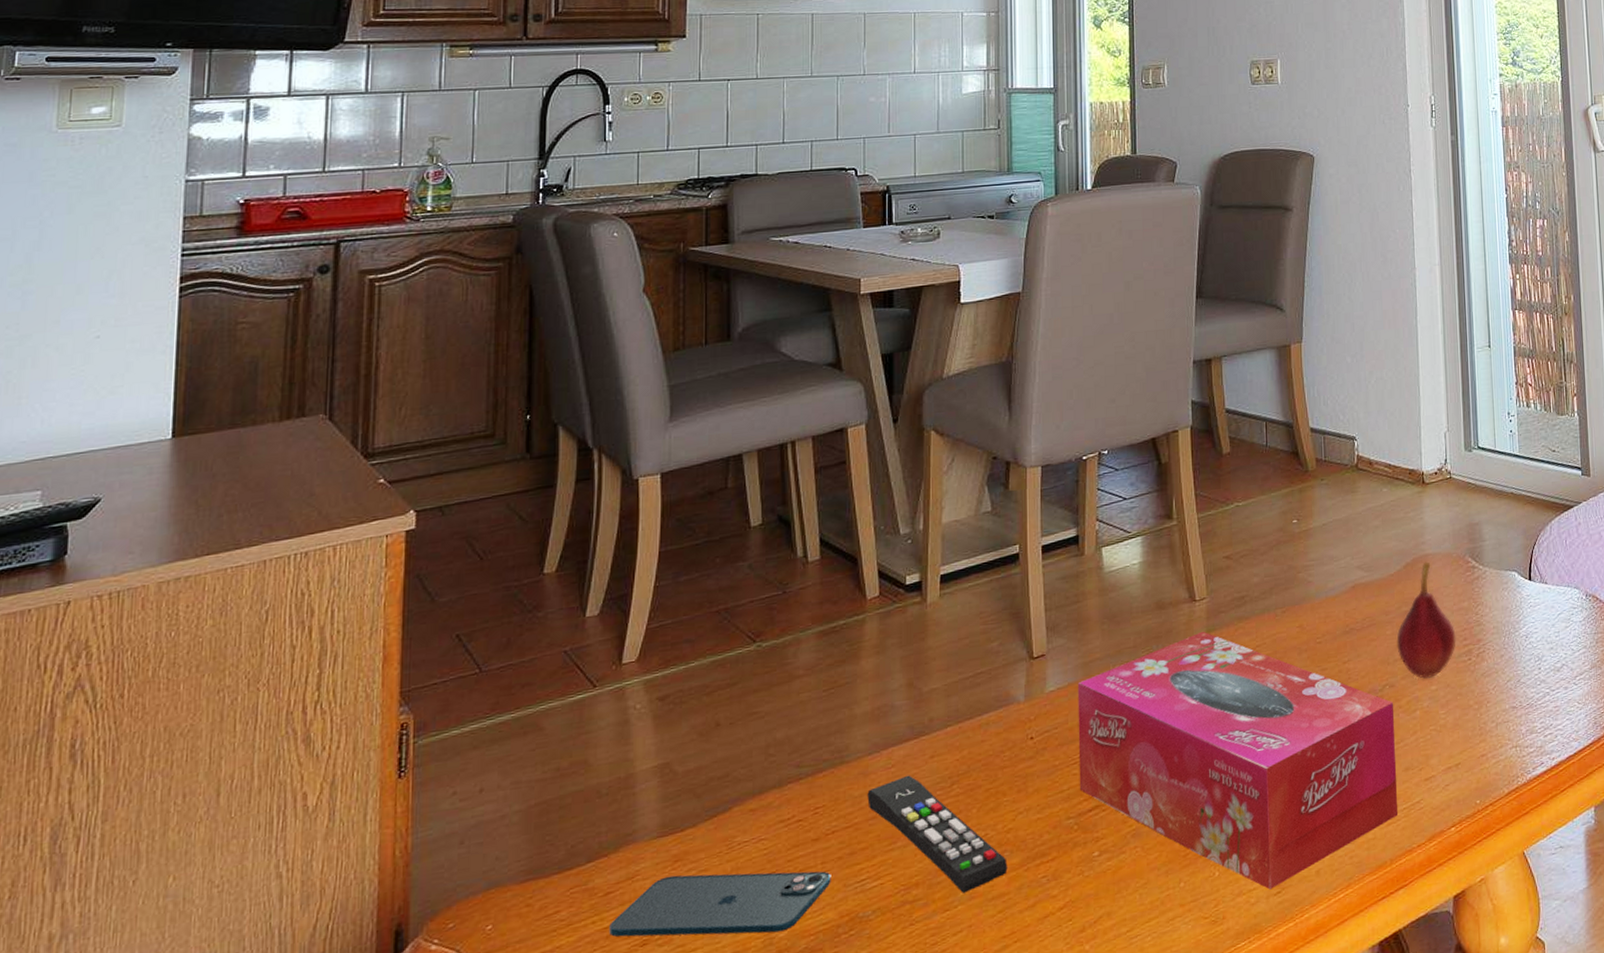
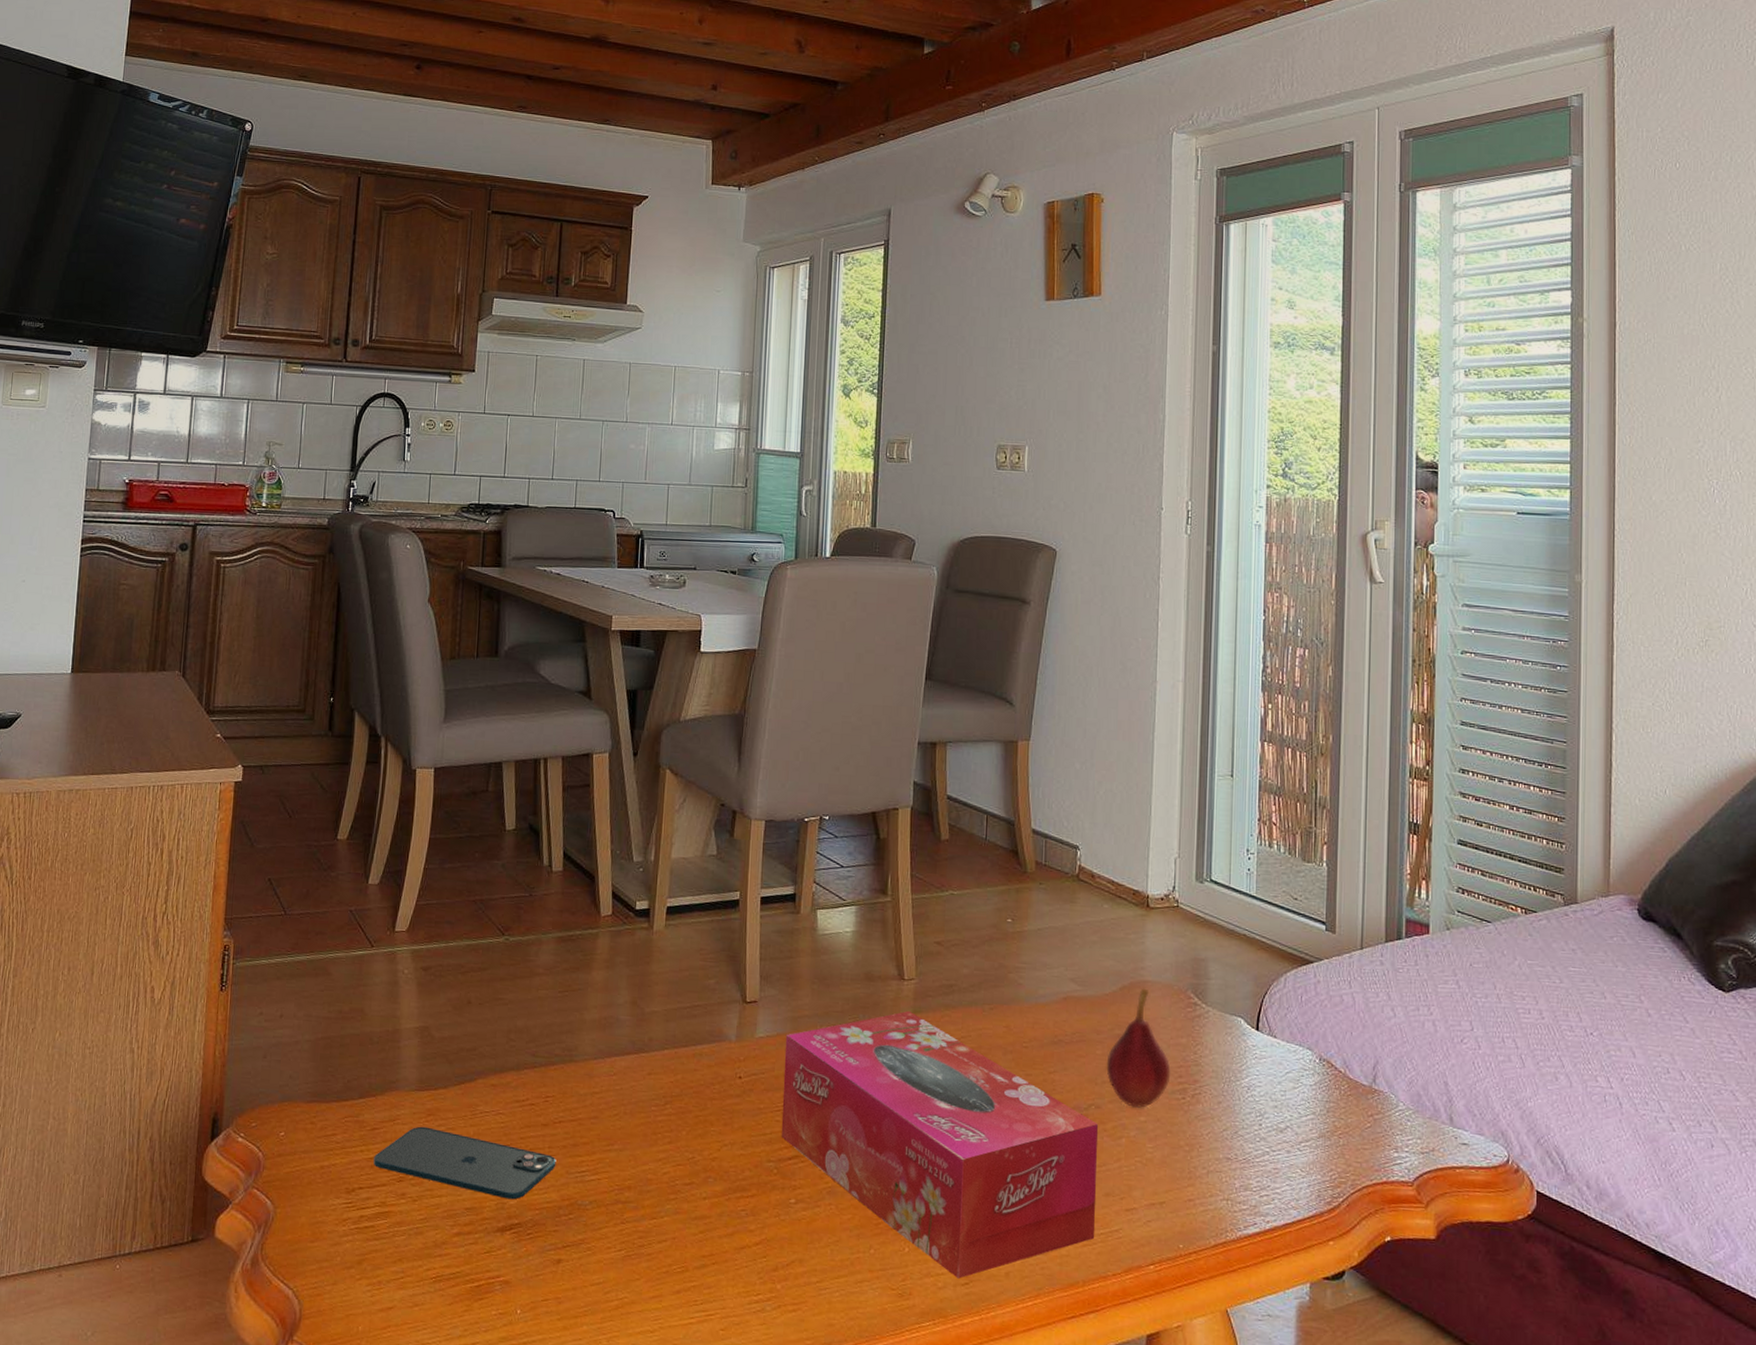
remote control: present [867,775,1008,893] -> none [591,1085,711,1207]

